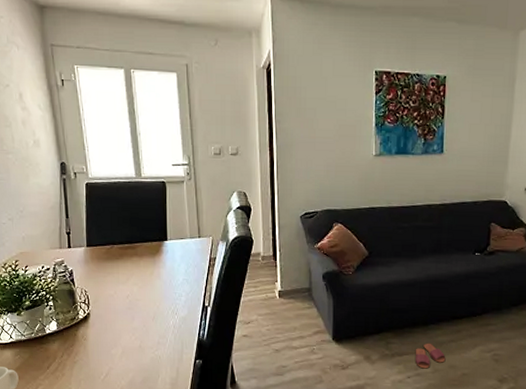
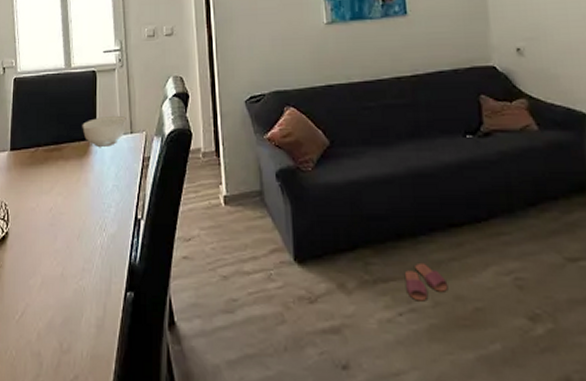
bowl: none [154,221,195,248] -> present [82,115,126,147]

